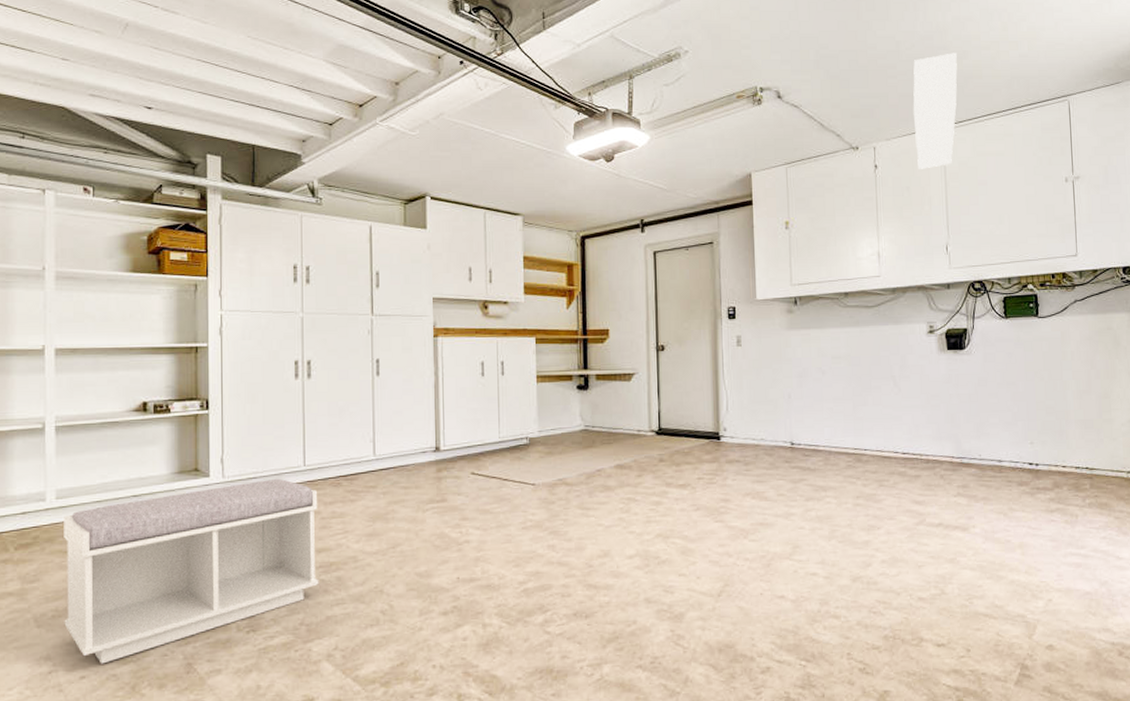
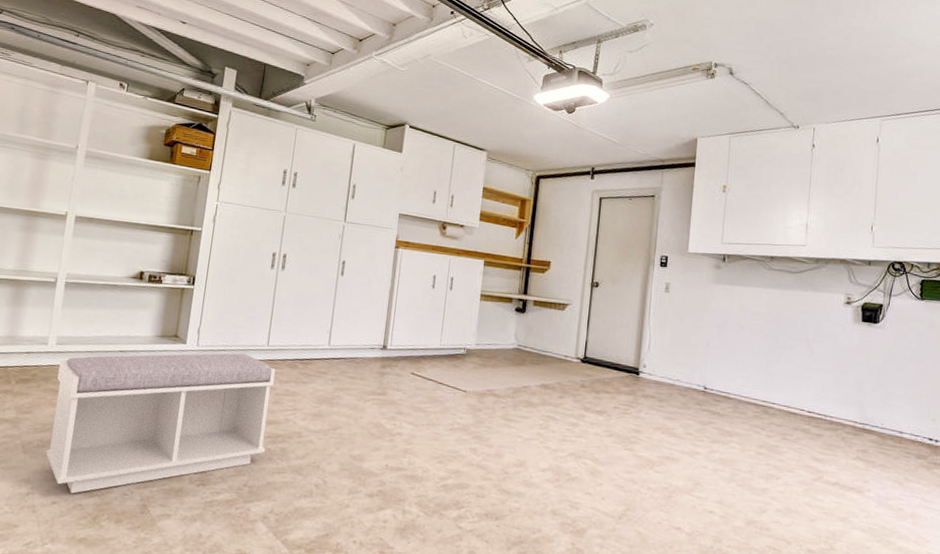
light panel: present [913,53,958,169] -> none [853,51,901,153]

